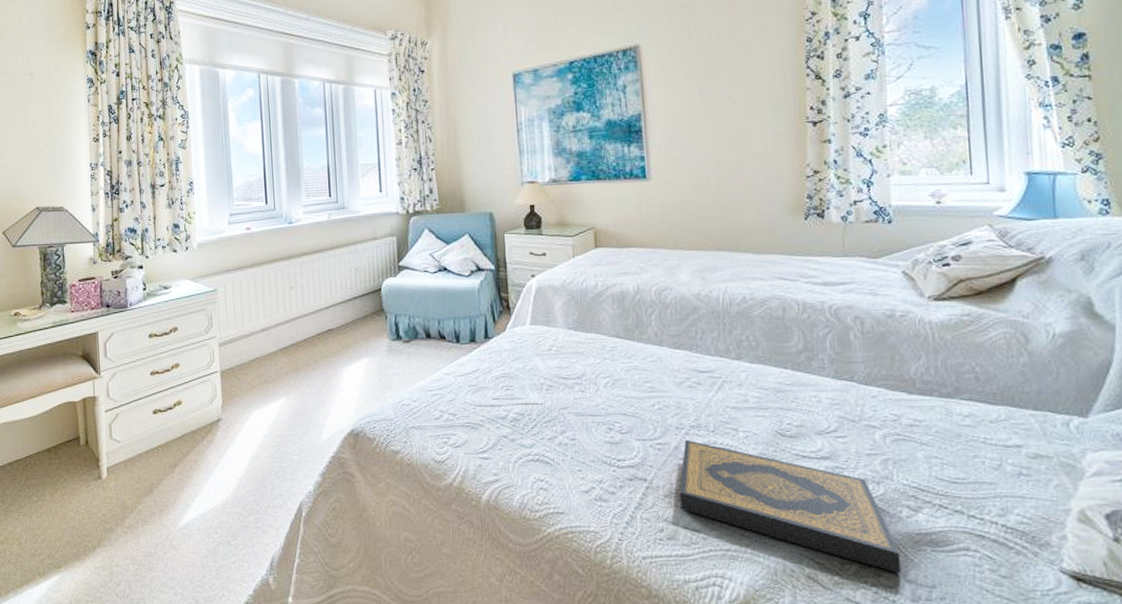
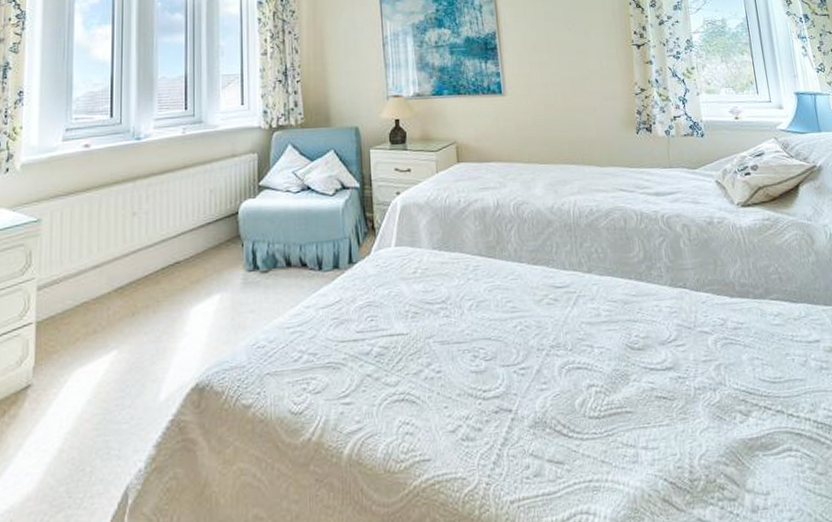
hardback book: present [680,439,901,574] -> none [543,361,741,484]

